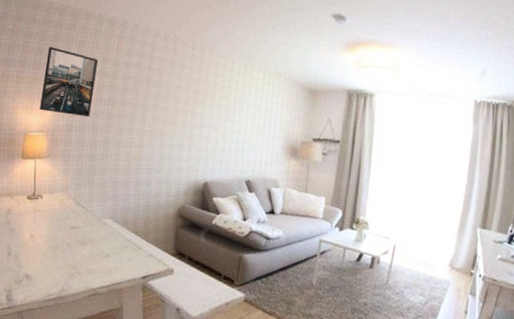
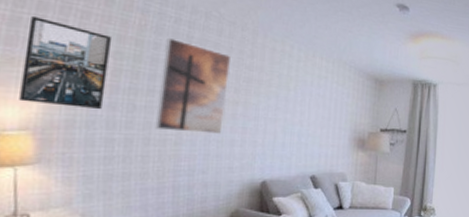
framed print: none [125,58,182,139] -> present [155,37,231,134]

